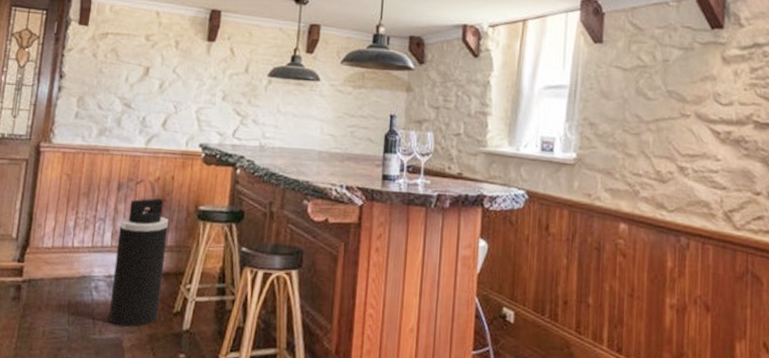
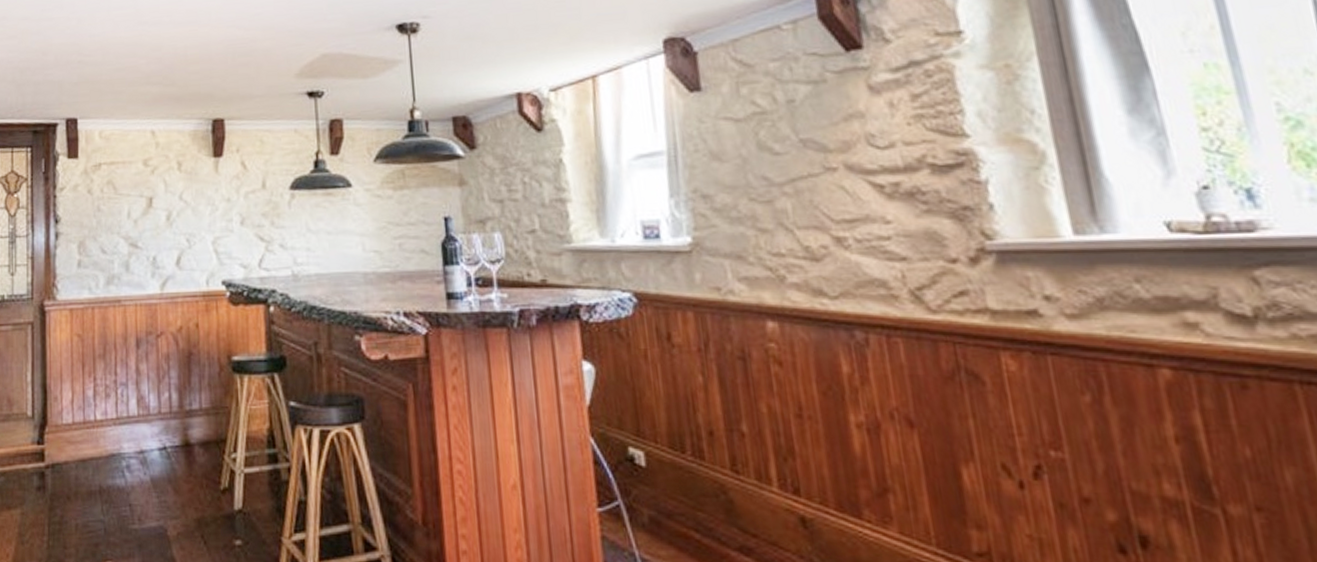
trash can: present [108,198,169,327] -> none [144,352,204,511]

